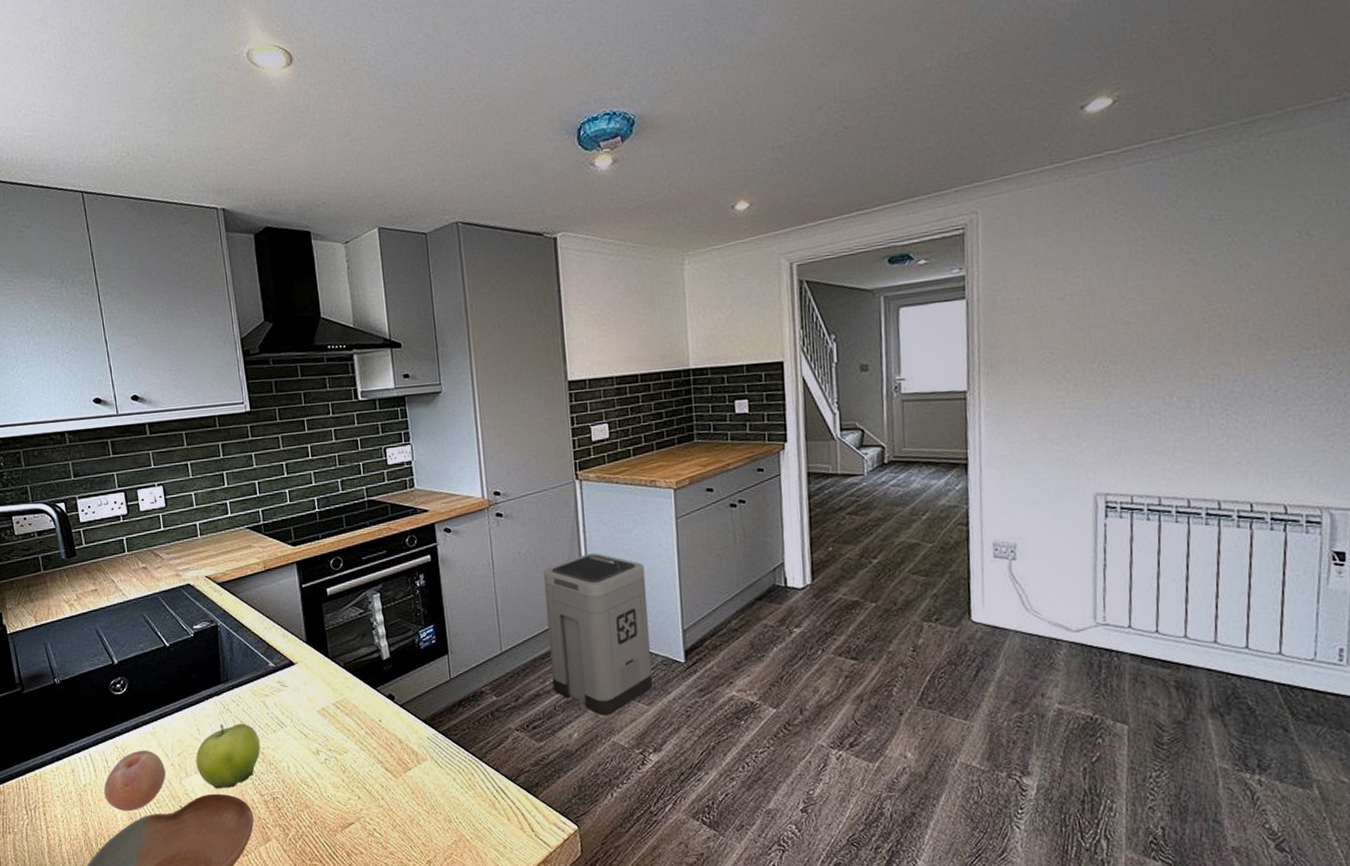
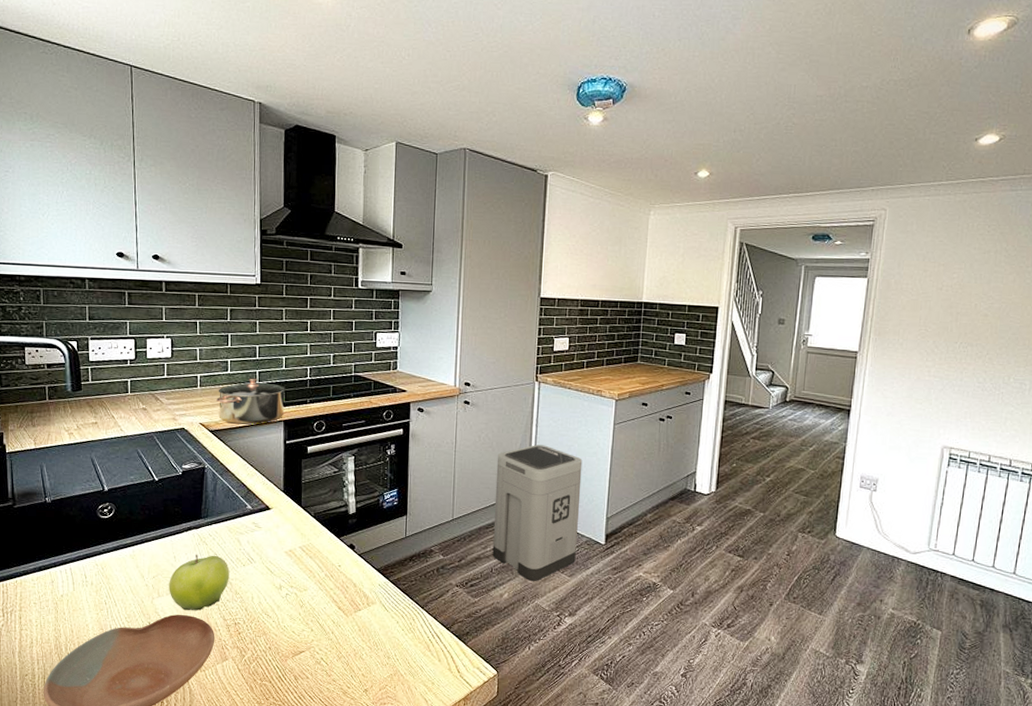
fruit: present [104,750,166,811] -> none [79,569,139,622]
cooking pot: none [220,518,295,573] -> present [216,378,285,425]

